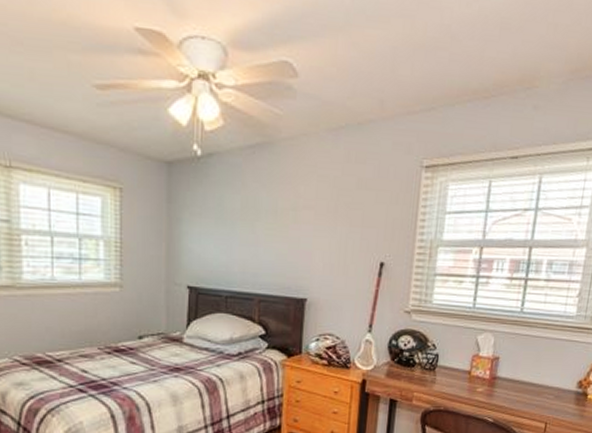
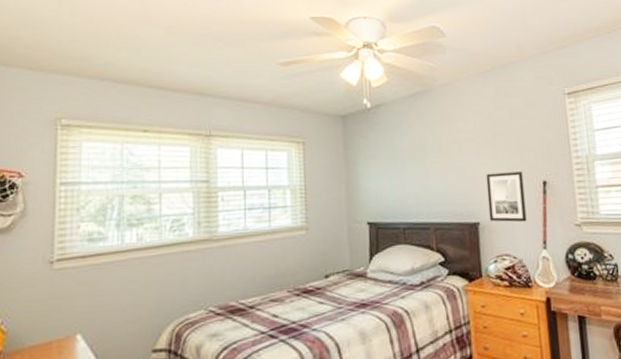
wall art: none [317,247,361,303] -> present [486,171,527,223]

